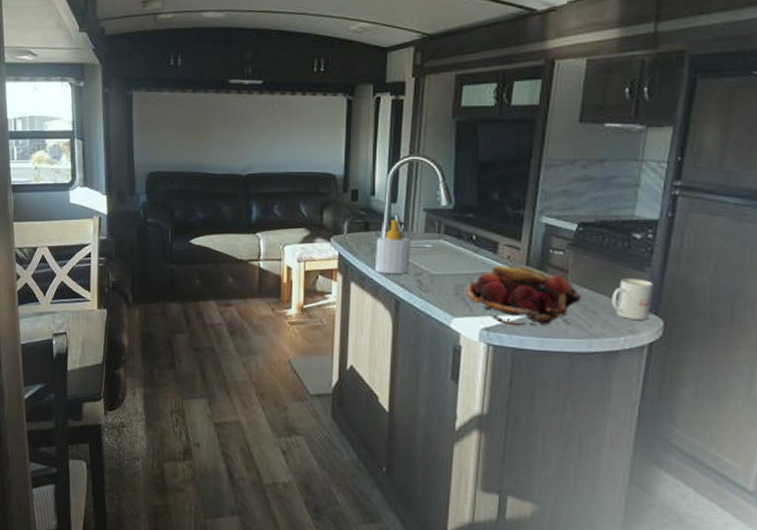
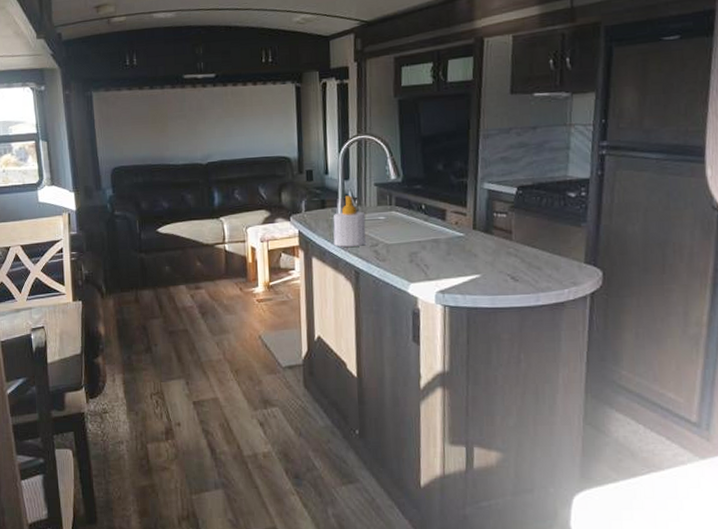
fruit basket: present [467,265,582,326] -> none [420,230,527,287]
mug: present [612,278,654,321] -> none [554,234,591,273]

